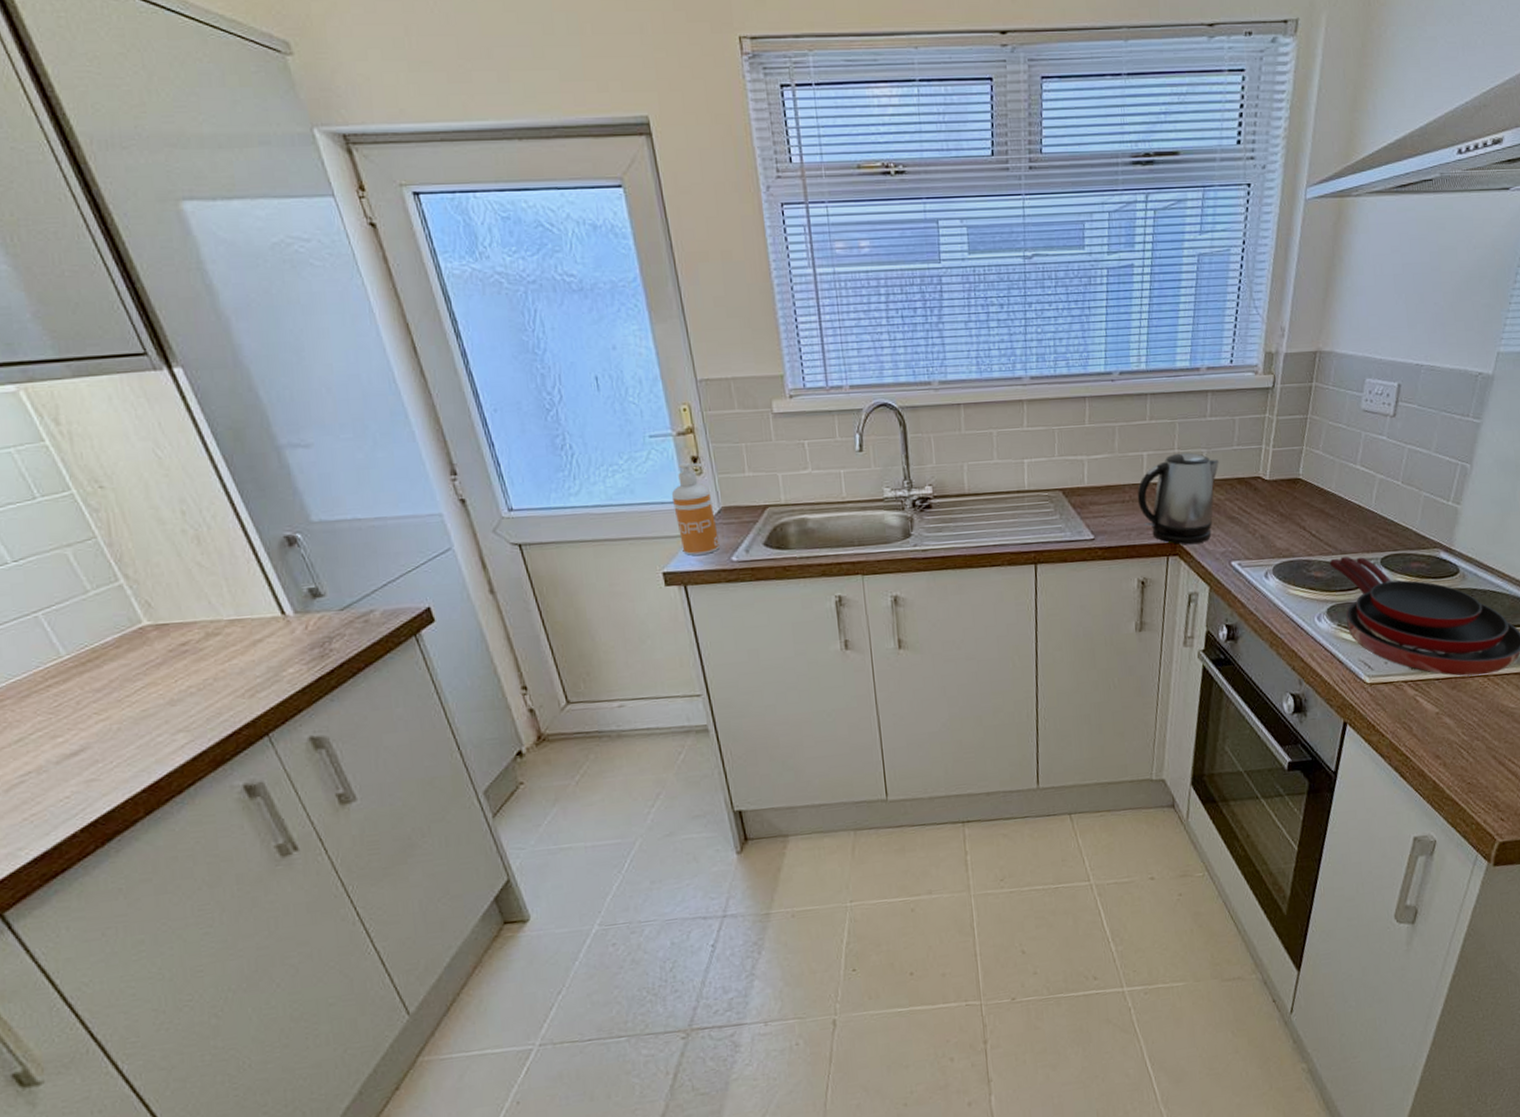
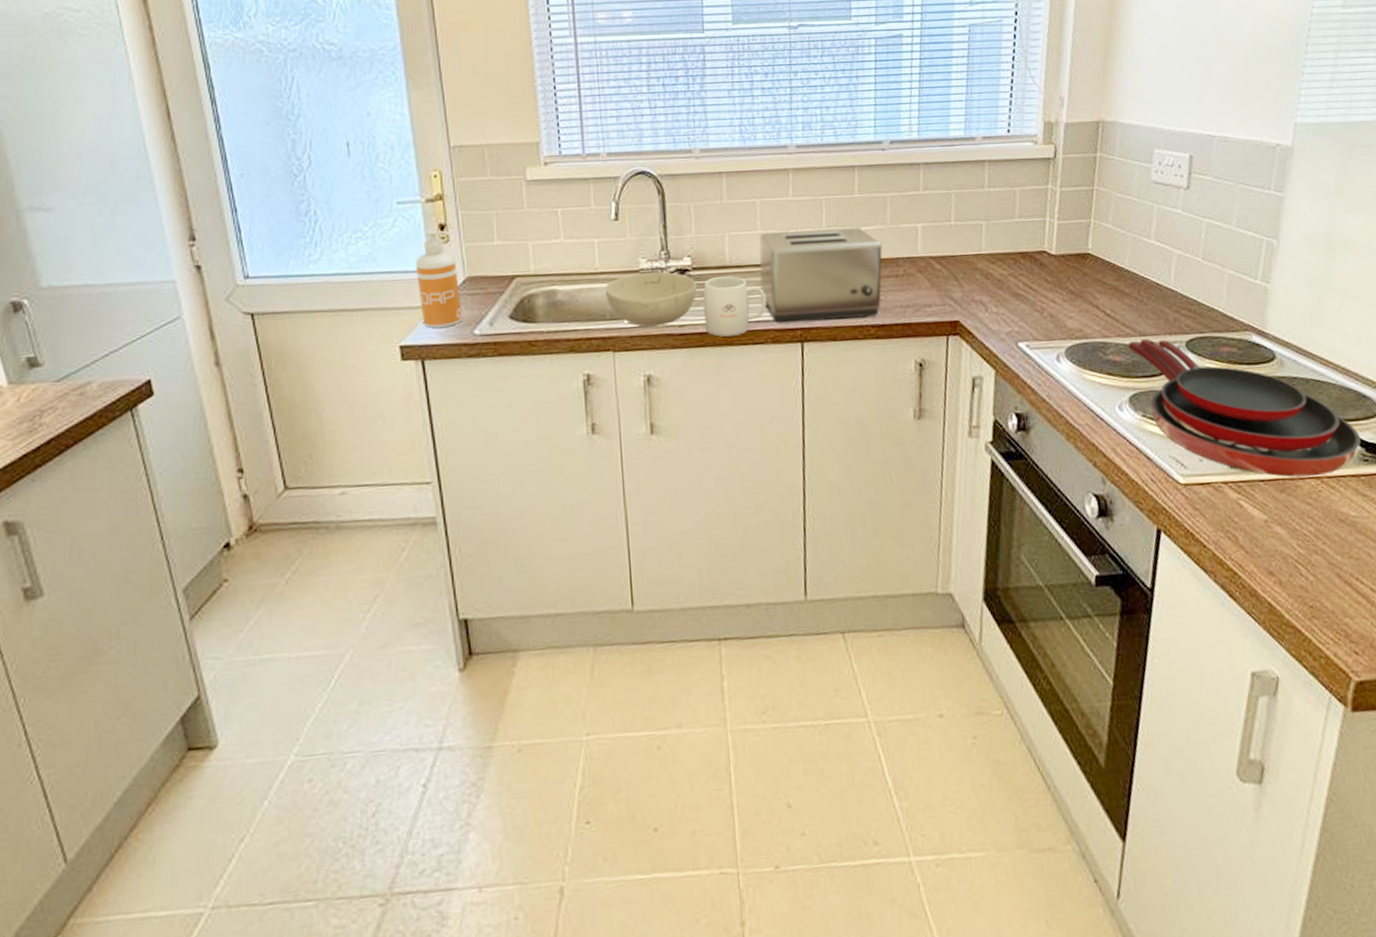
bowl: none [852,499,939,552] -> present [604,271,698,327]
mug: none [944,503,1004,560] -> present [703,275,767,337]
toaster: none [995,456,1110,546] -> present [759,227,883,322]
kettle: present [1137,452,1219,545] -> none [911,224,1000,324]

